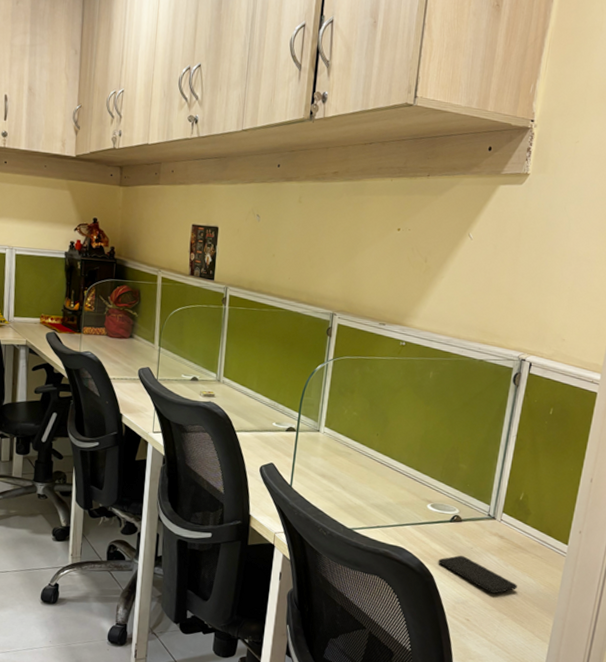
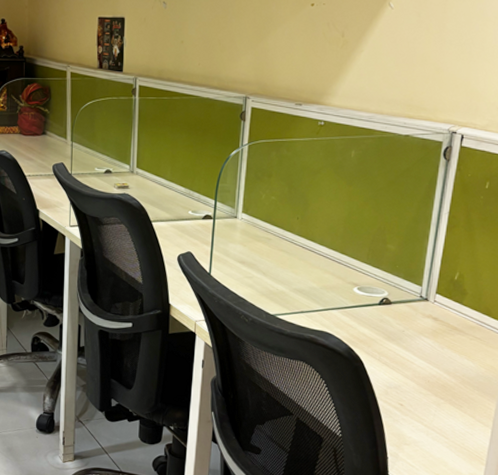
smartphone: present [438,555,517,593] -> none [367,339,455,377]

